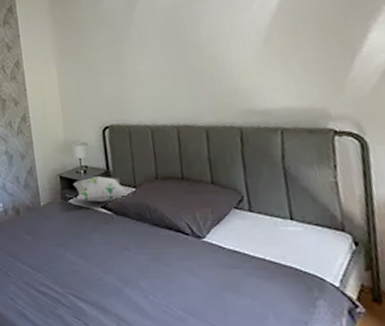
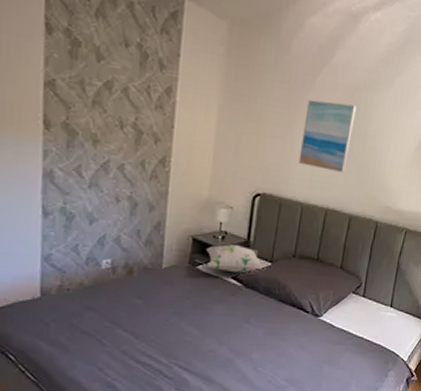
wall art: none [131,23,187,92] -> present [298,99,357,173]

